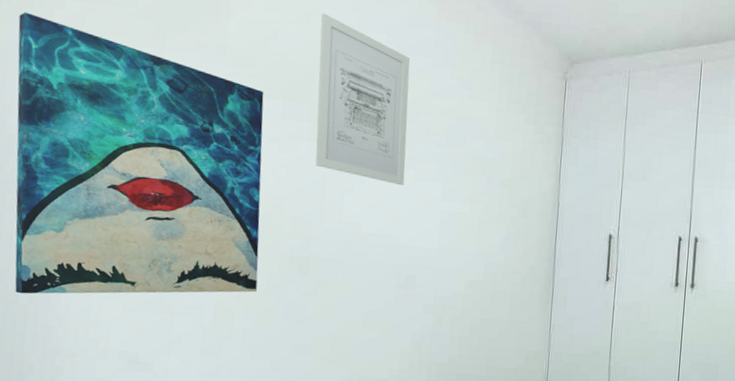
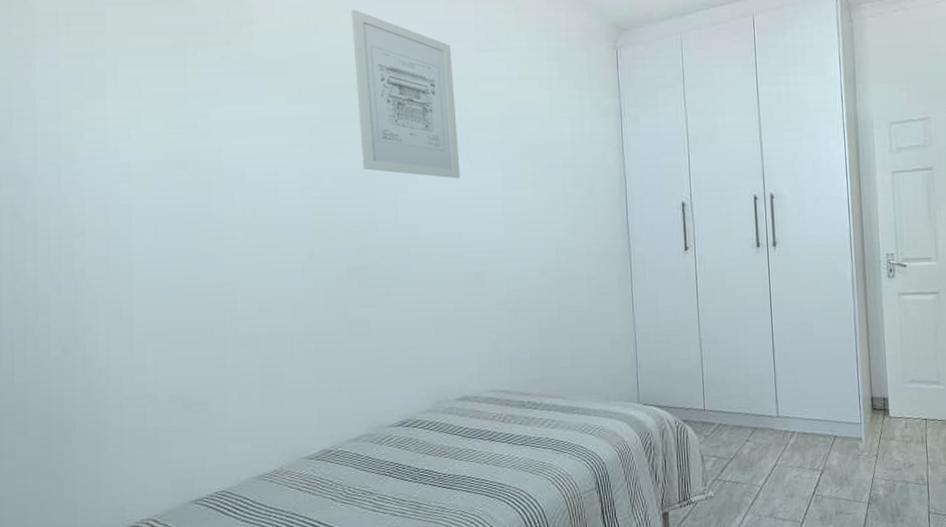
wall art: present [15,12,264,294] -> none [21,44,315,347]

